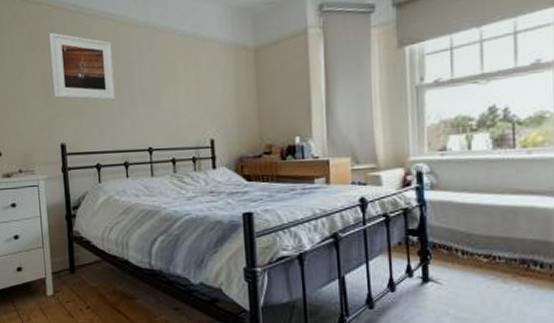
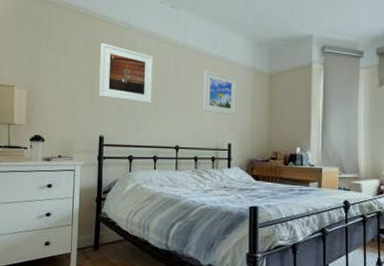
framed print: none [174,51,217,105] -> present [203,70,237,116]

